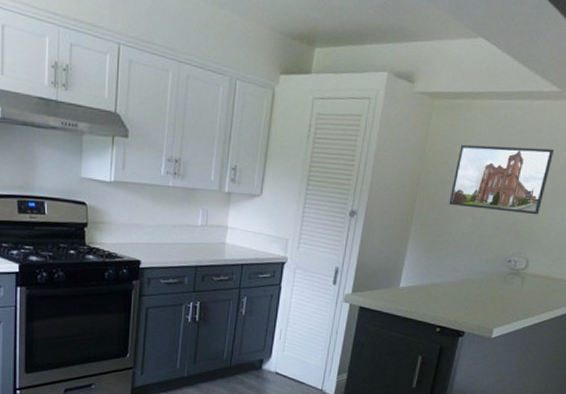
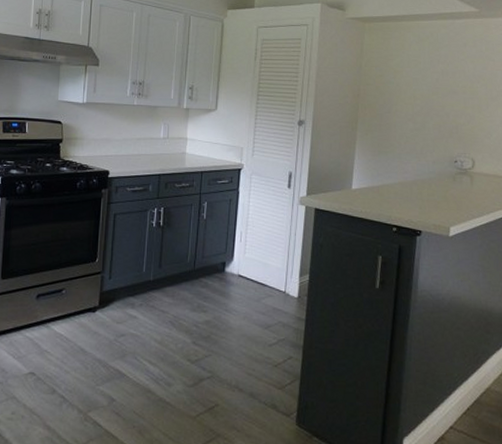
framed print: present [449,144,554,215] -> none [389,59,482,118]

